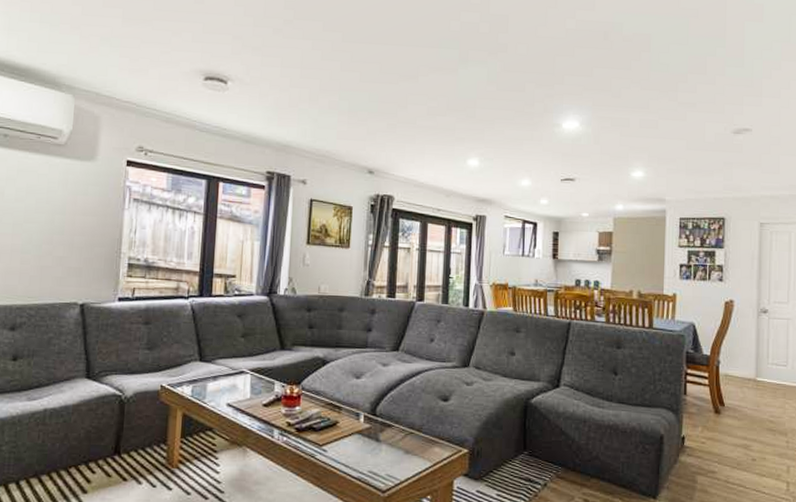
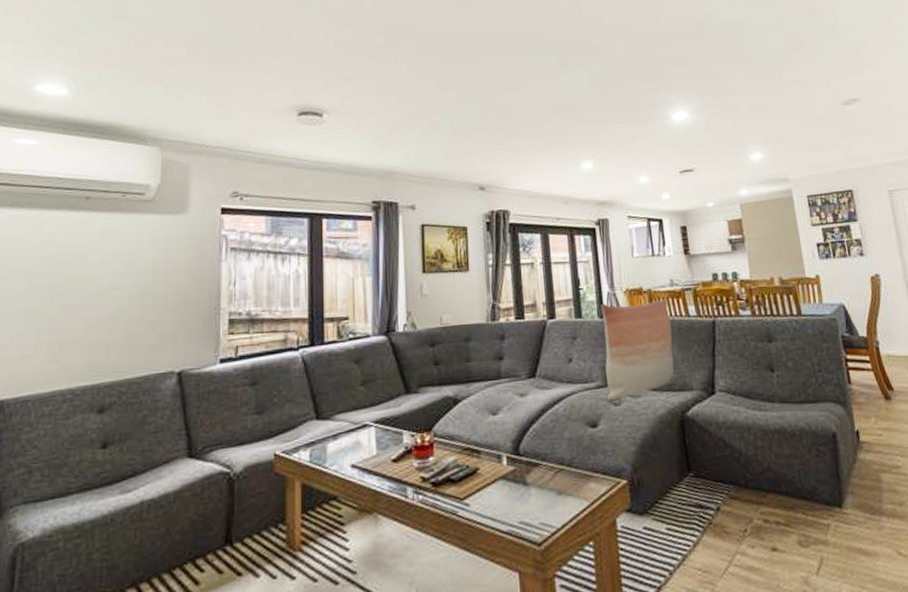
pillow: none [461,293,530,382] -> present [601,298,677,403]

